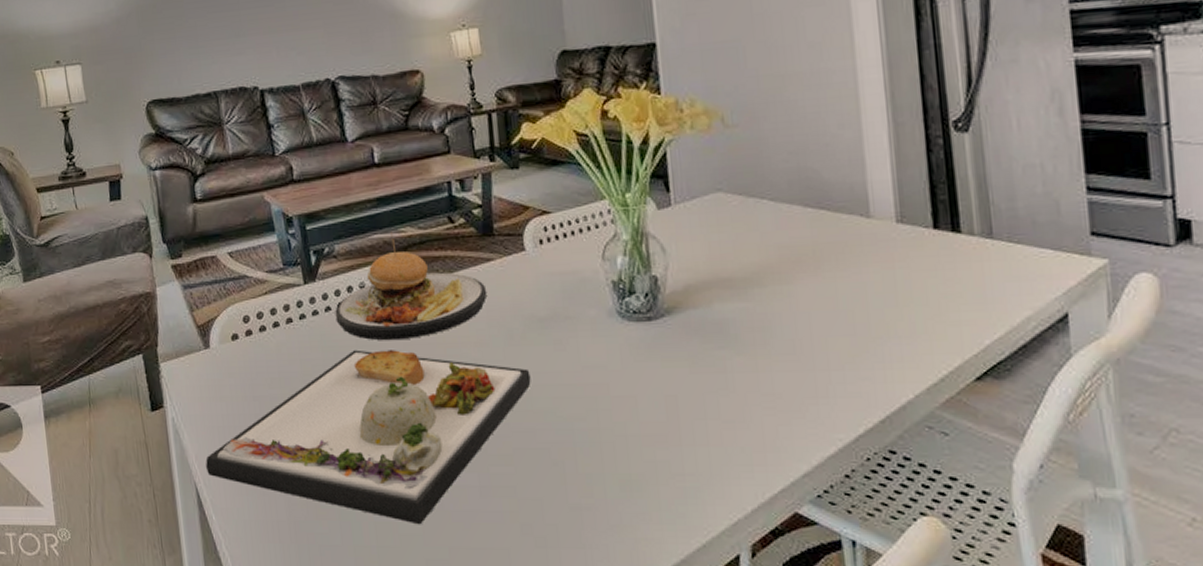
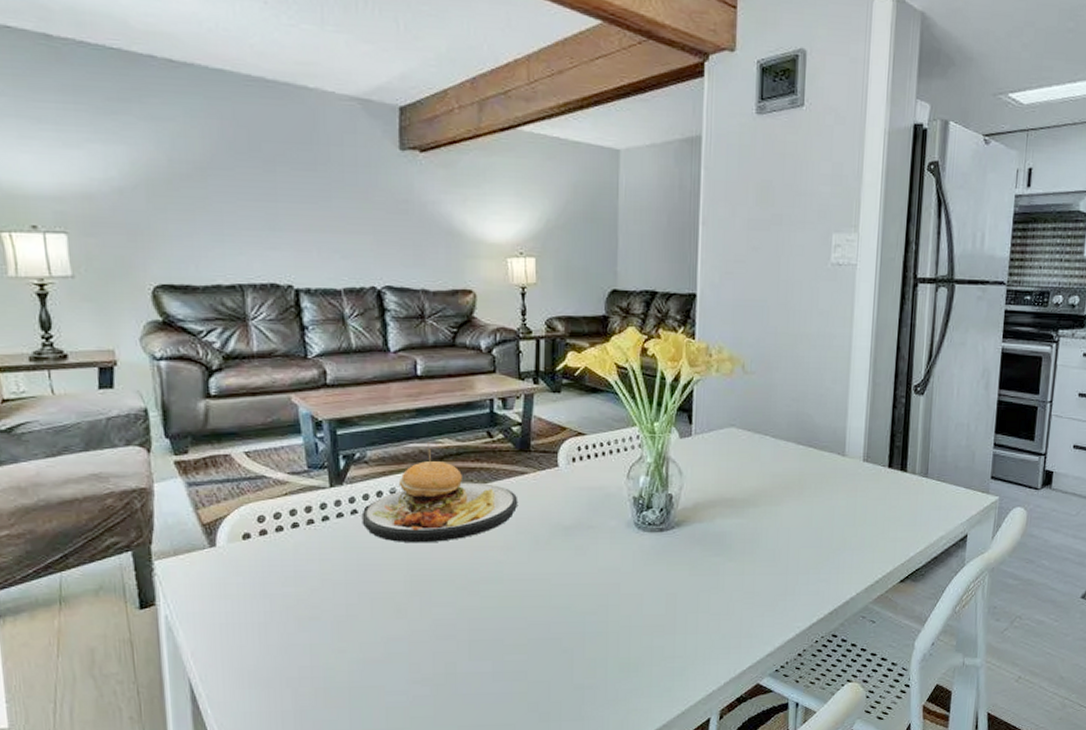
dinner plate: present [205,349,531,525] -> none [203,551,551,708]

